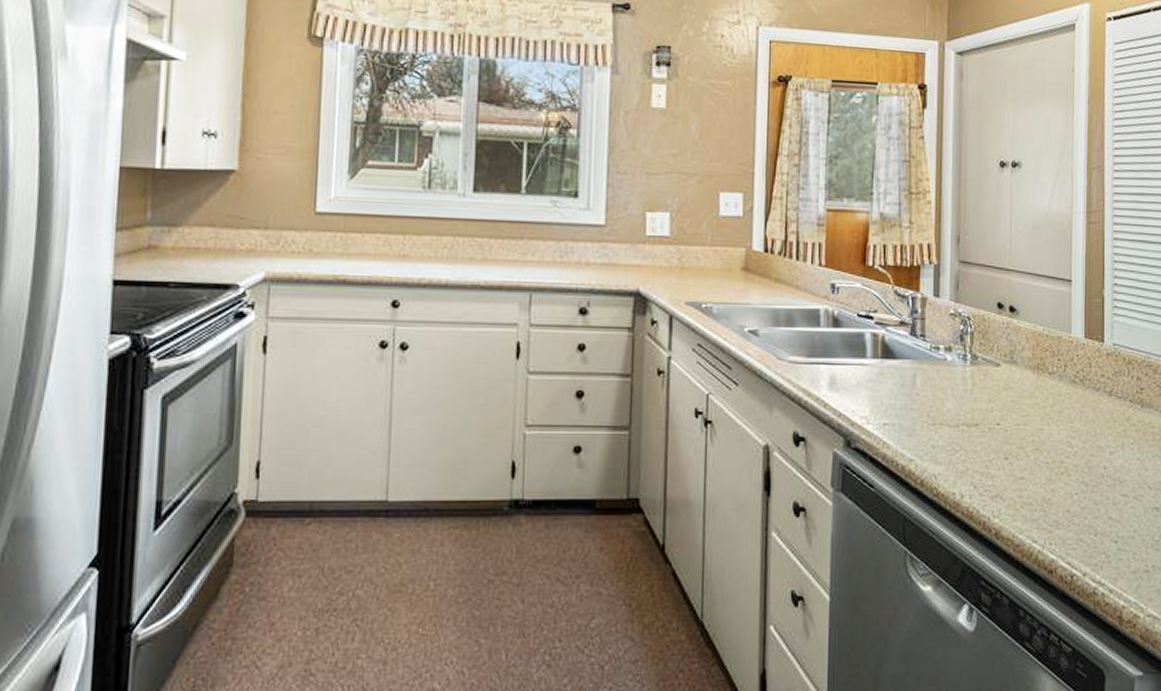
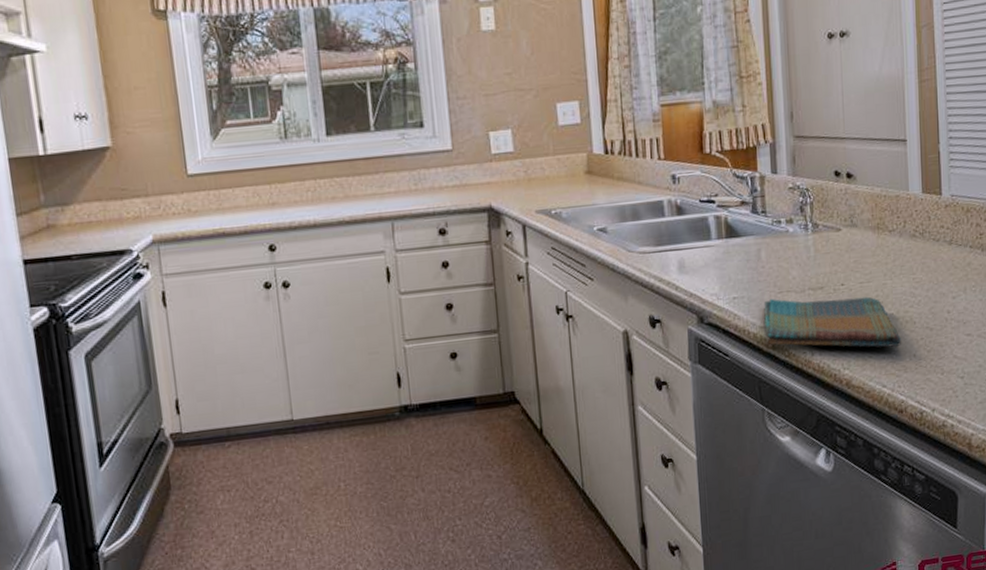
dish towel: none [914,429,1055,499] -> present [763,296,901,348]

